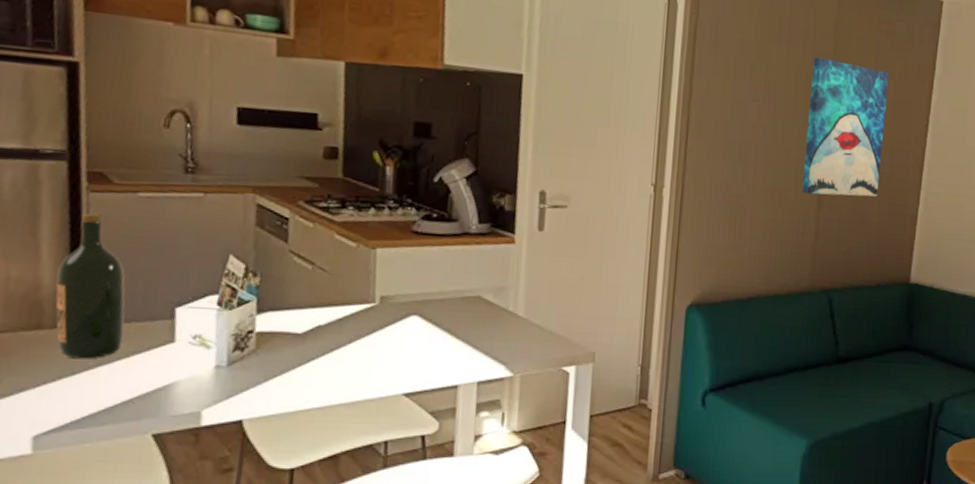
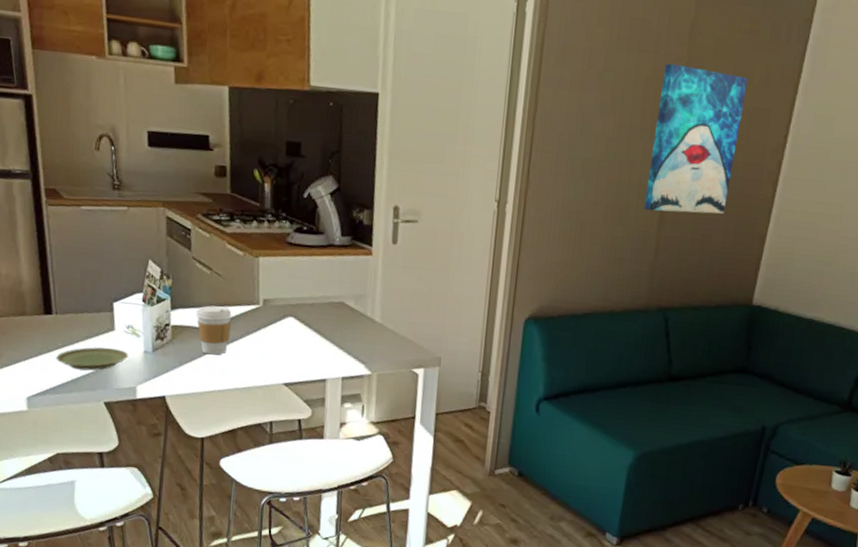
wine bottle: present [55,213,126,359] -> none [31,223,80,341]
plate: none [84,363,194,395] -> present [56,347,129,371]
coffee cup: none [290,306,339,365] -> present [196,305,232,355]

